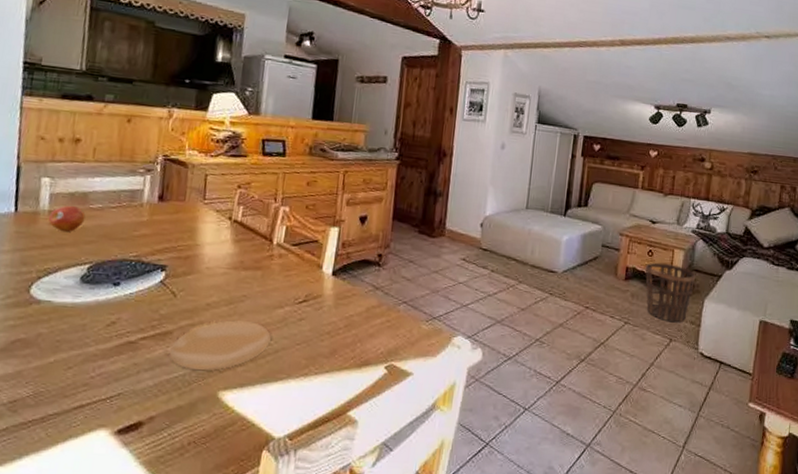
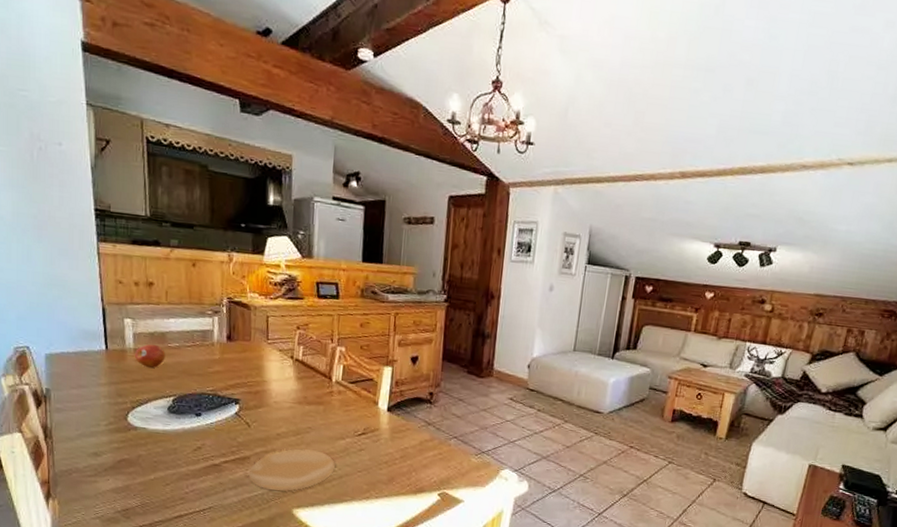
basket: present [645,262,696,323] -> none [692,405,746,464]

